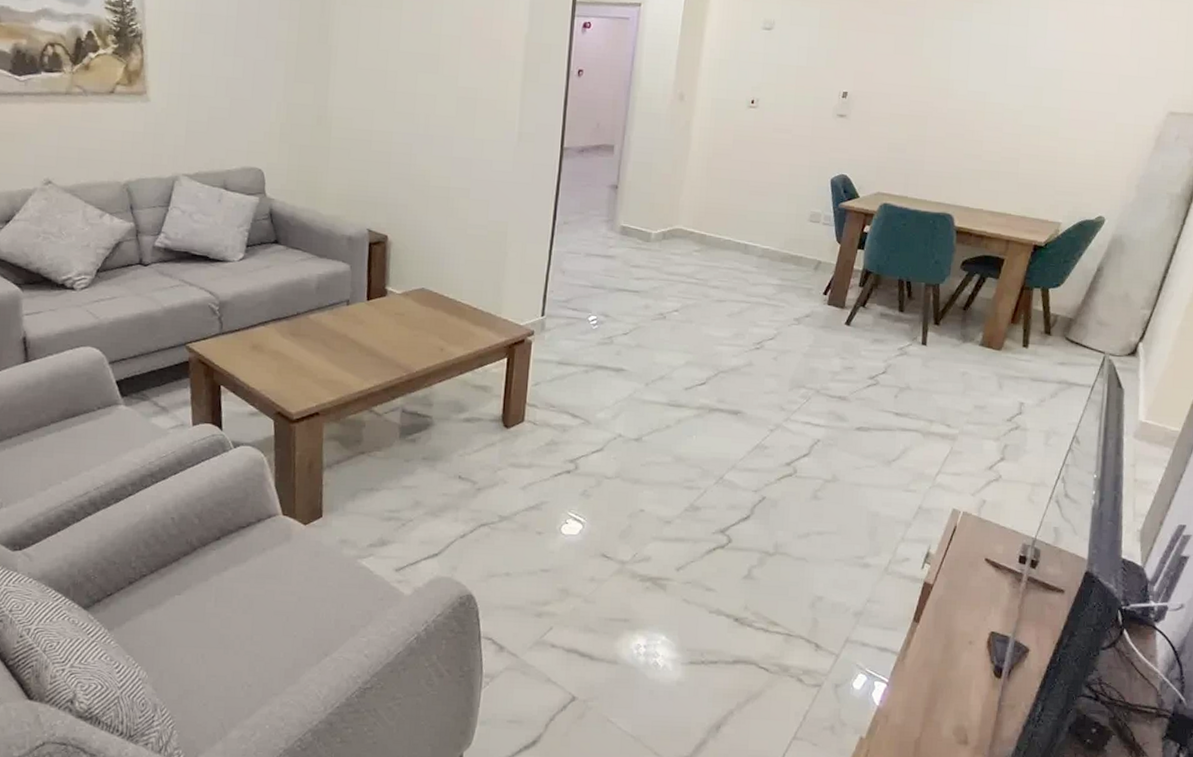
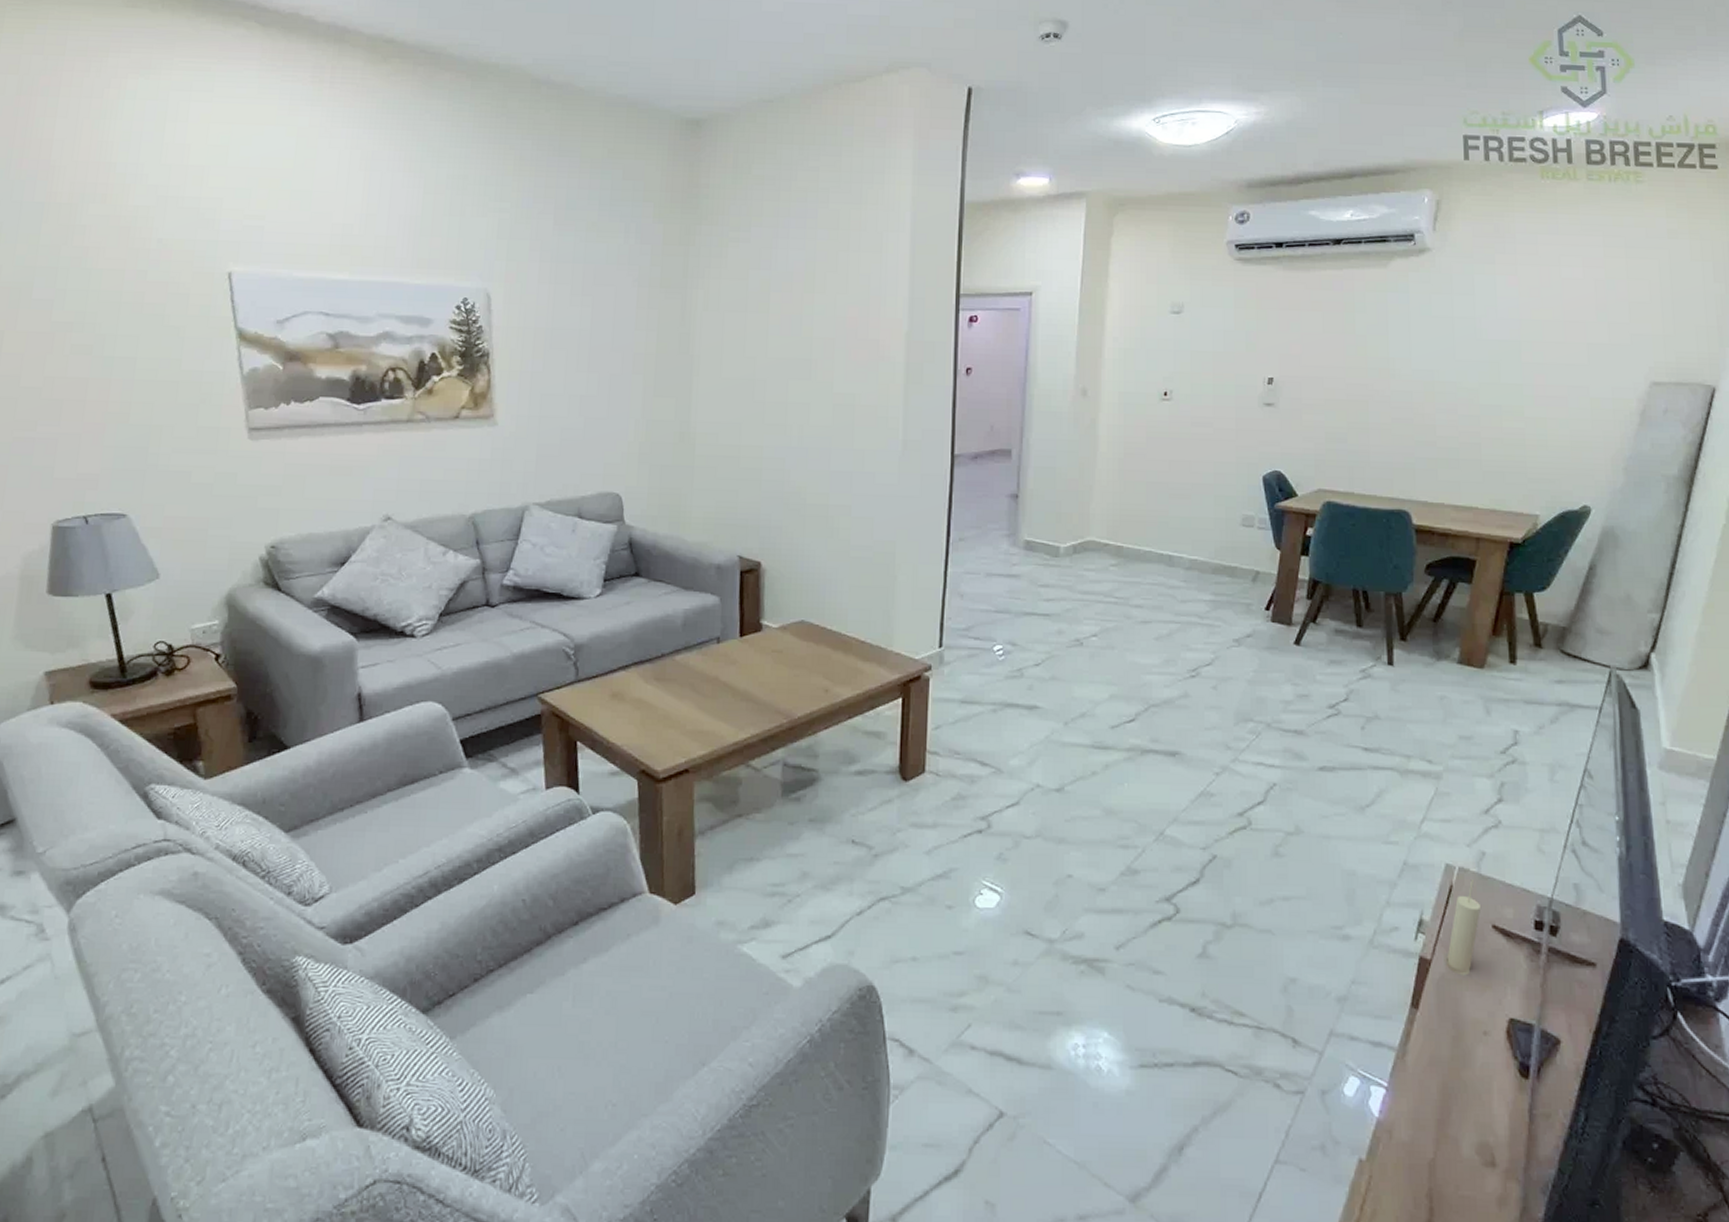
candle: none [945,522,978,598] -> present [1447,880,1482,976]

